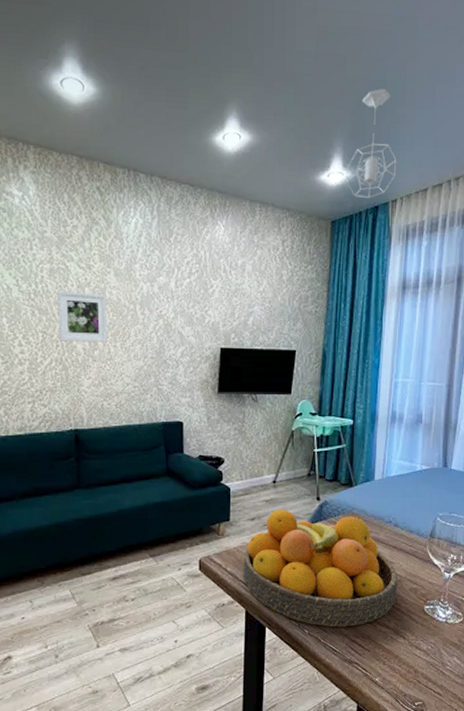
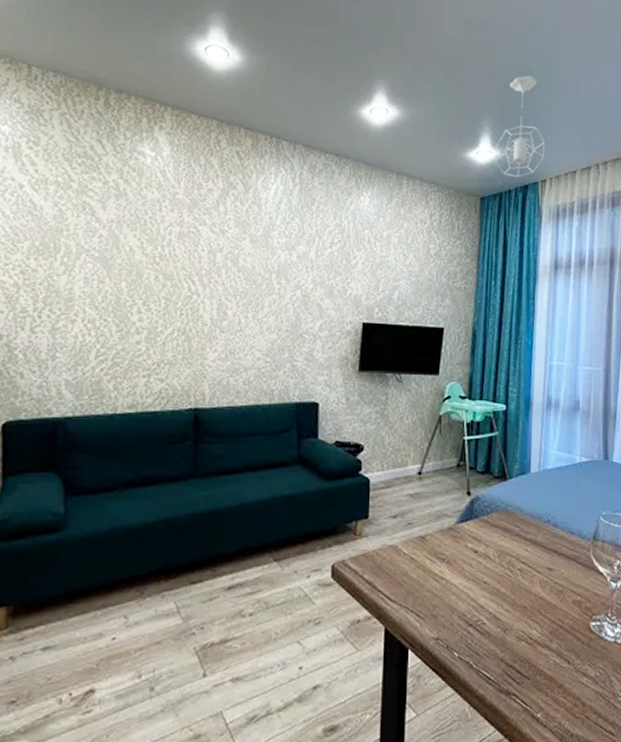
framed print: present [56,290,108,342] -> none [184,255,240,312]
fruit bowl: present [243,509,398,628] -> none [382,505,559,649]

